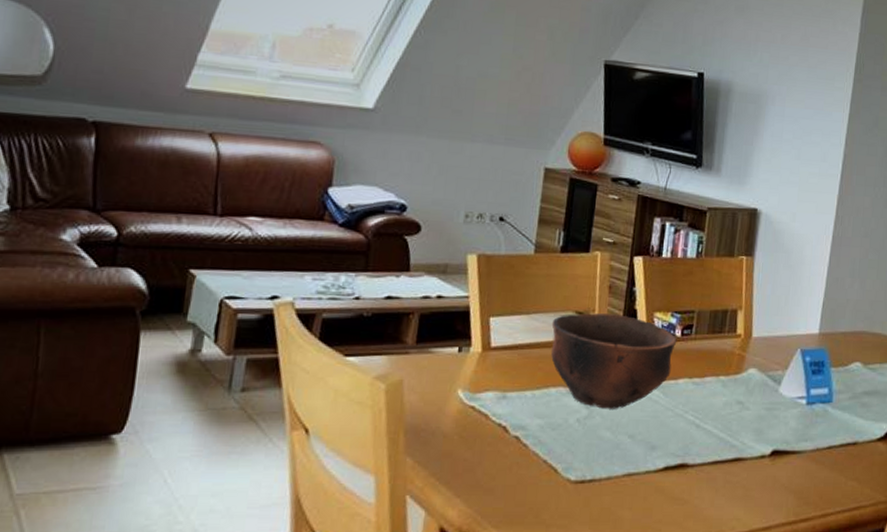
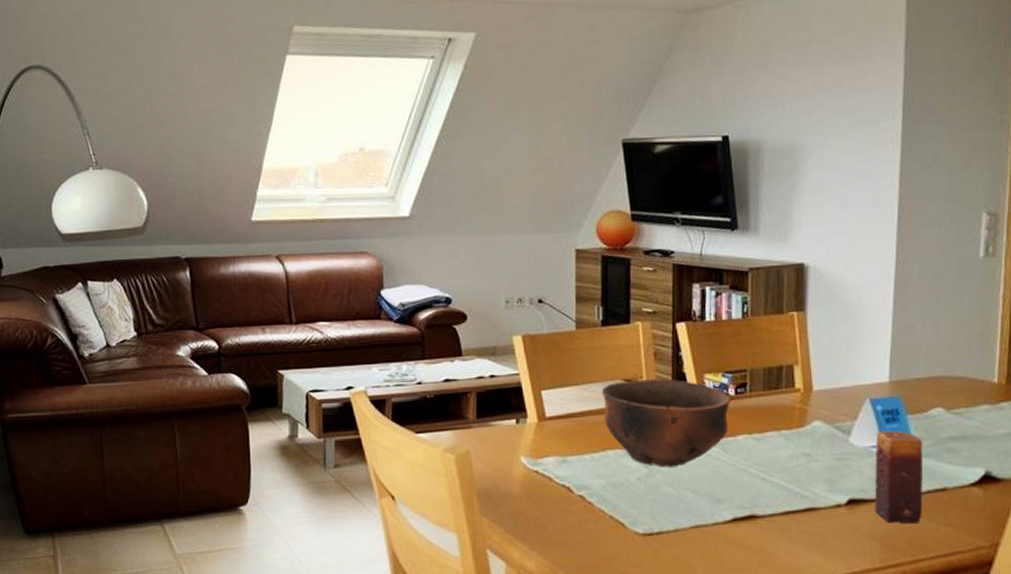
candle: none [794,382,842,477] -> present [874,430,924,524]

